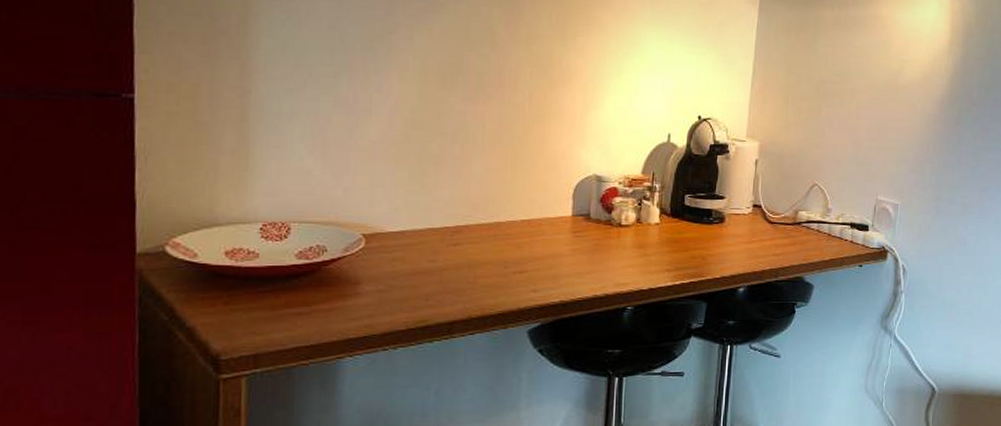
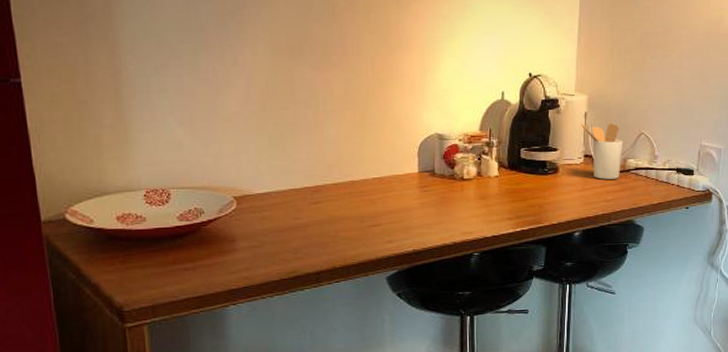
utensil holder: none [751,171,795,232] -> present [581,123,624,179]

